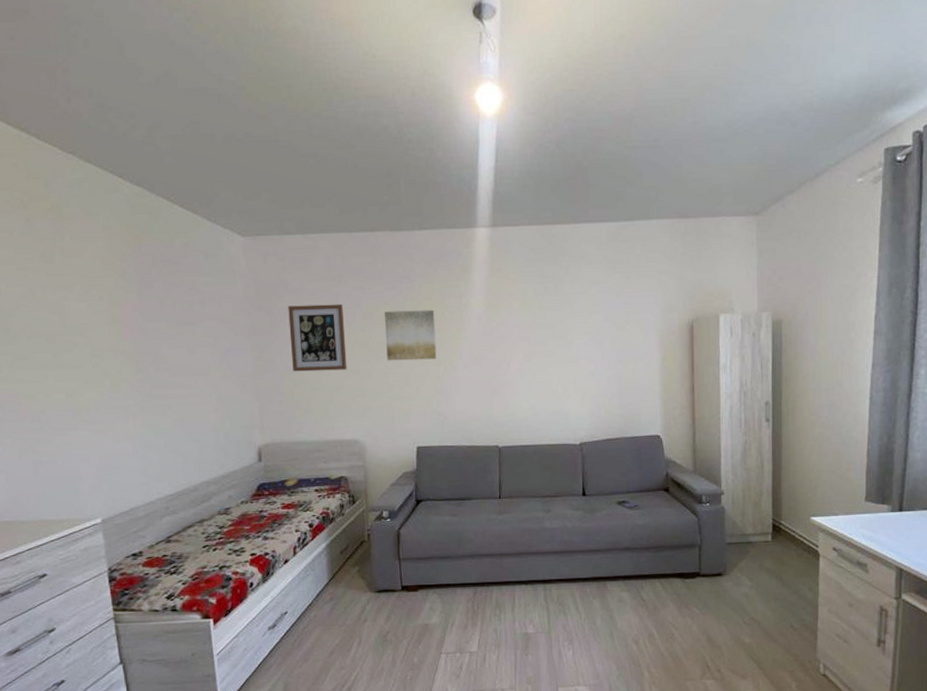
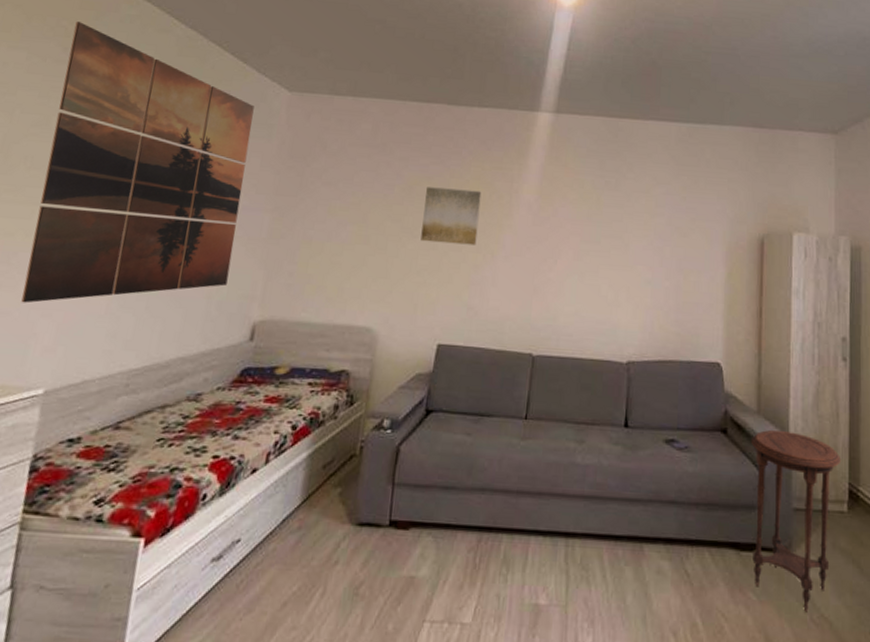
wall art: none [28,192,228,453] -> present [21,21,254,303]
wall art: present [288,304,347,372] -> none [312,168,382,246]
side table: none [689,484,766,617] -> present [750,429,842,613]

